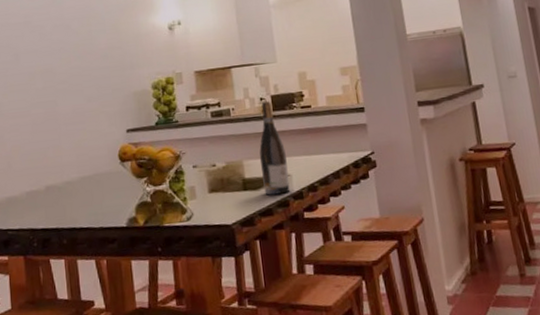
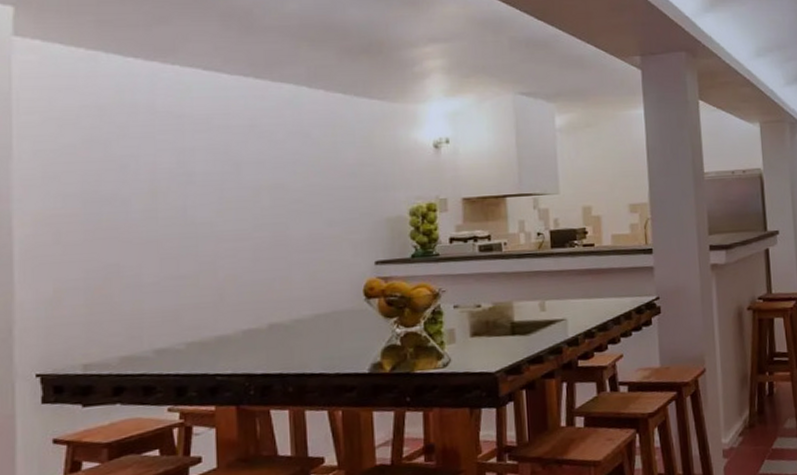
wine bottle: present [259,101,290,195] -> none [532,237,565,341]

